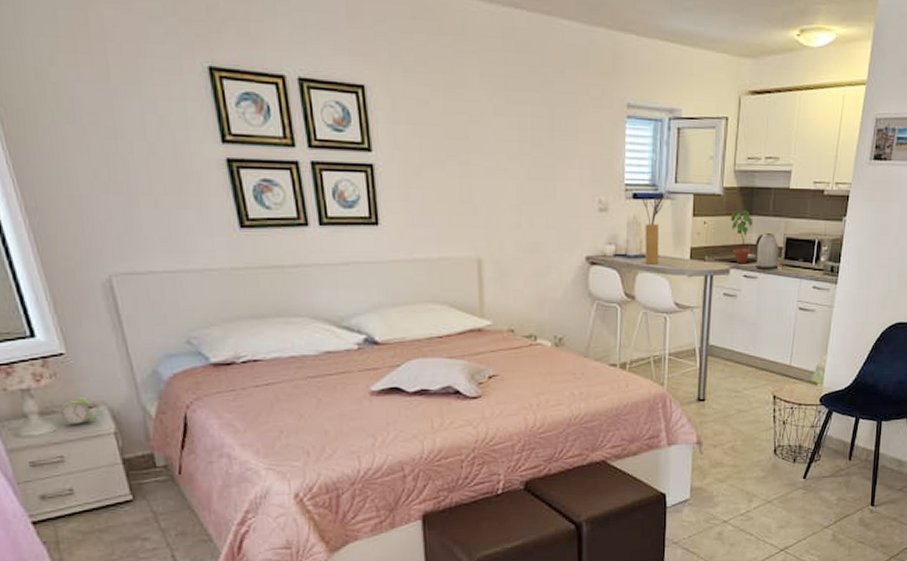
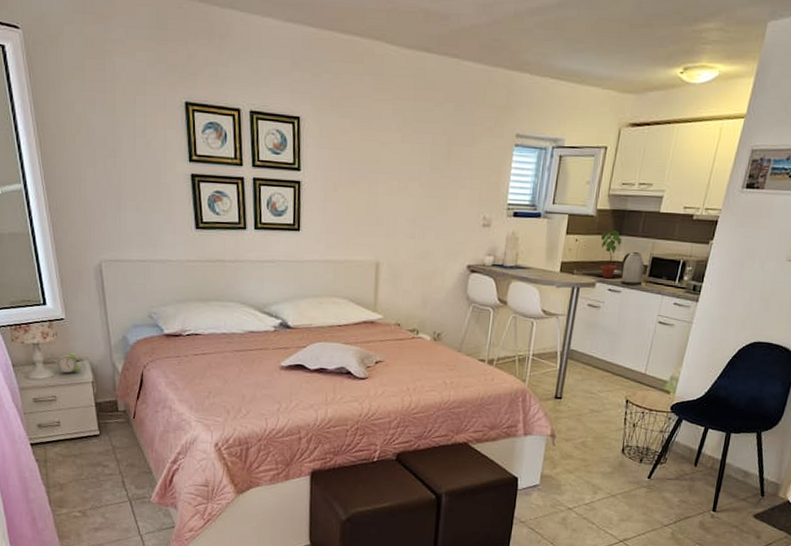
vase: present [642,189,668,265] -> none [519,208,546,275]

